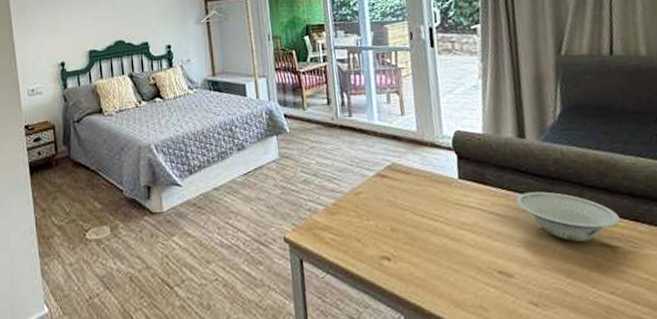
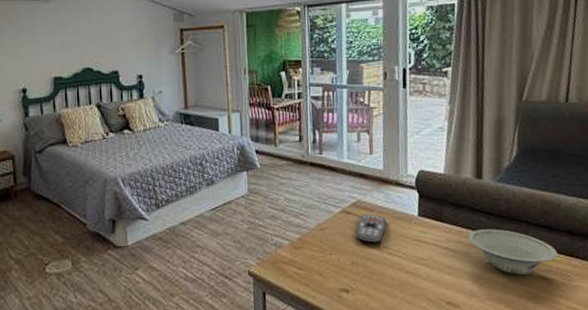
remote control: none [393,177,425,209] -> present [356,214,387,244]

